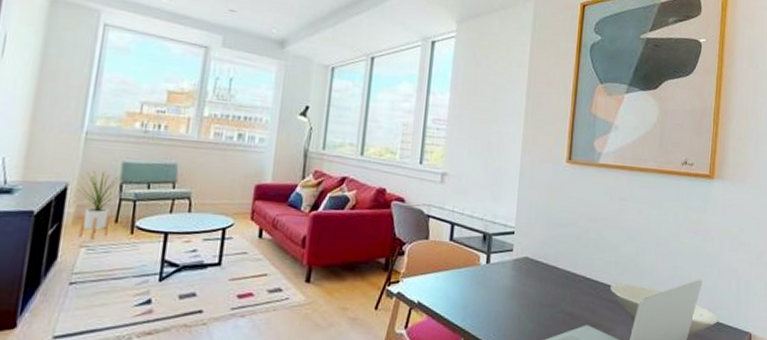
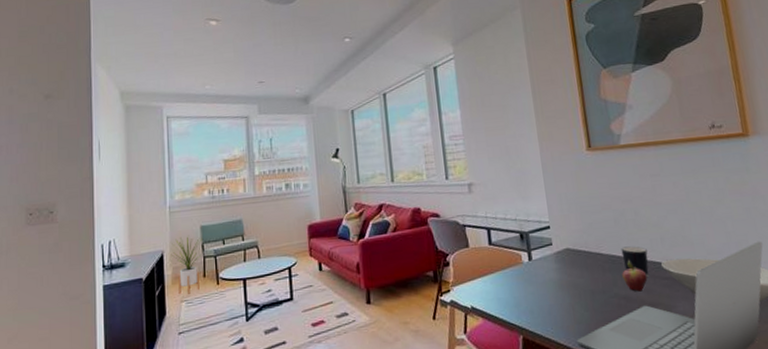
fruit: none [572,277,595,311] -> present [622,259,648,292]
mug: none [576,264,601,297] -> present [621,246,649,277]

